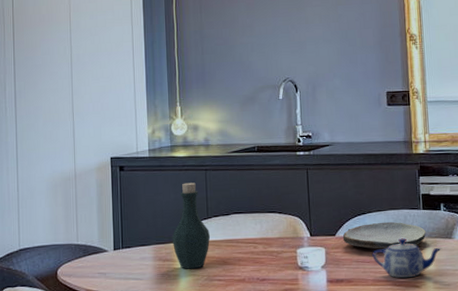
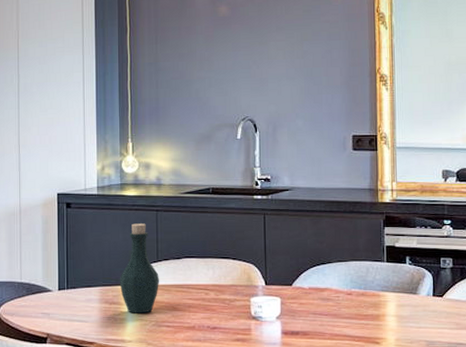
plate: present [342,221,426,249] -> none [299,273,390,302]
teapot: present [372,238,441,279] -> none [331,291,405,334]

